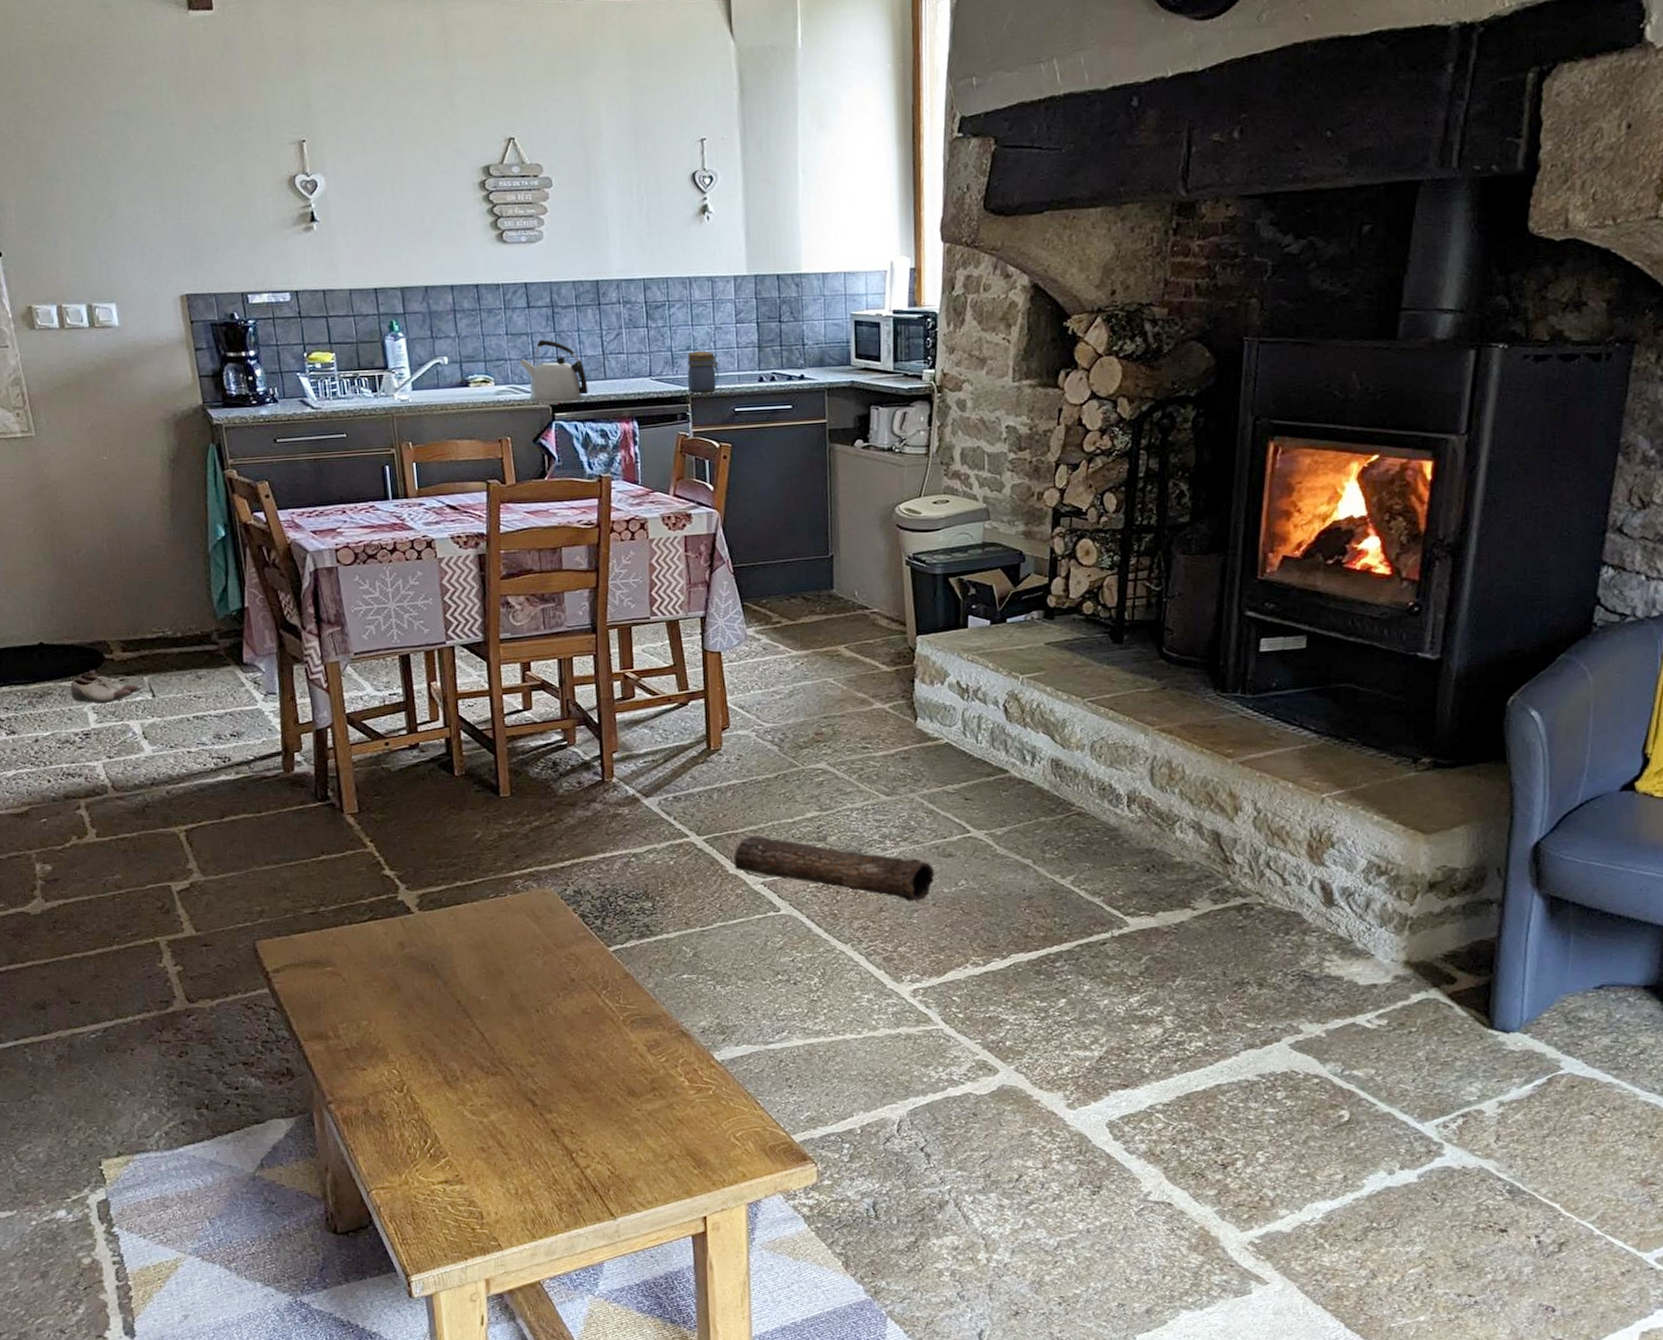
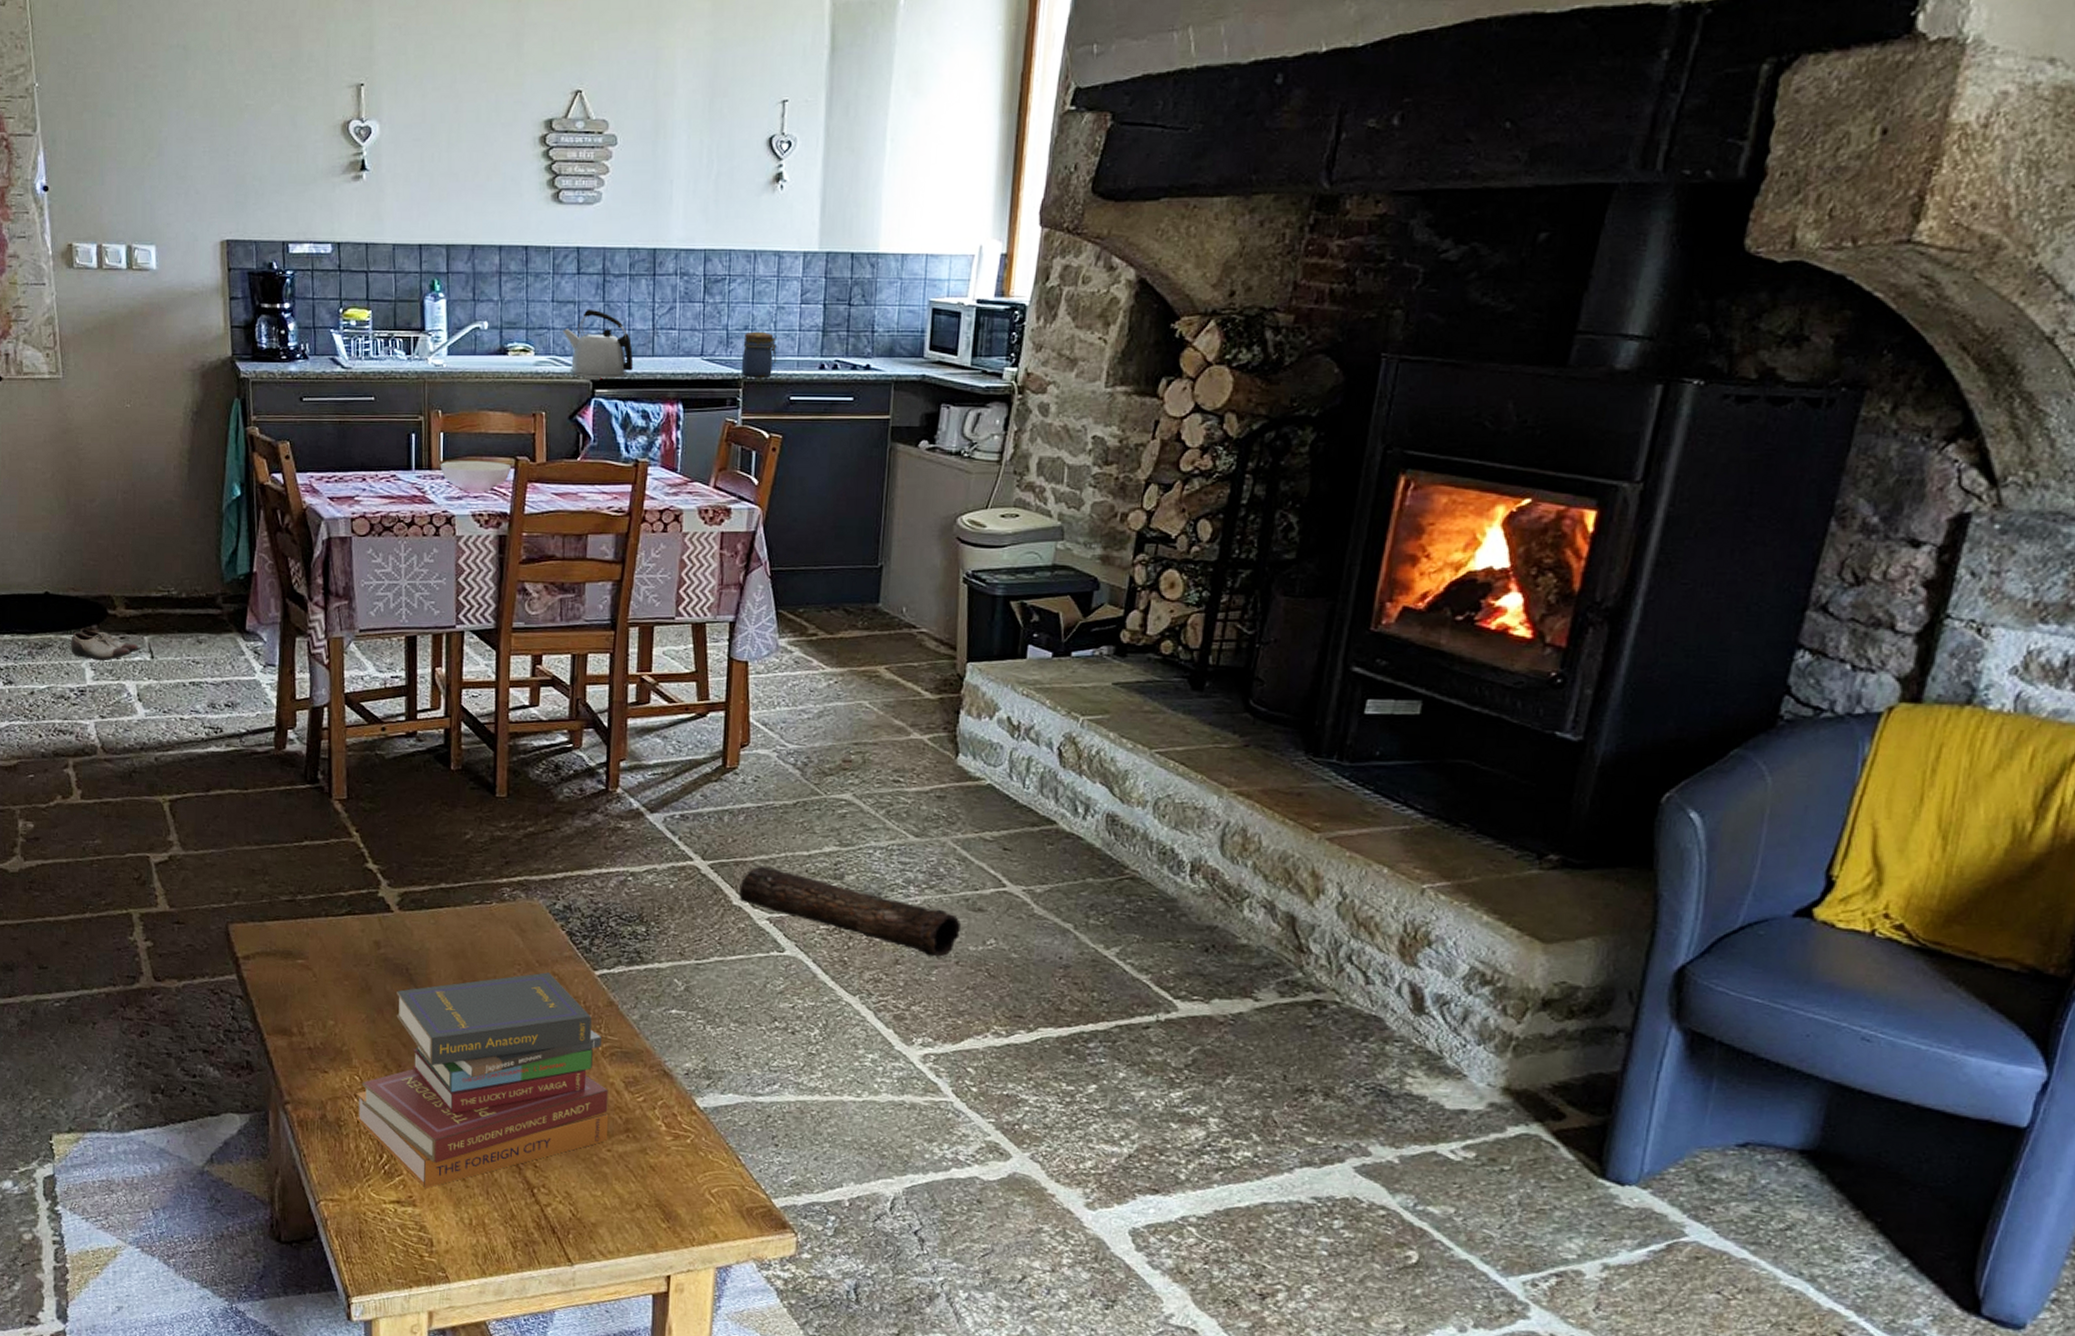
books: none [396,953,637,1166] -> present [356,972,609,1189]
bowl: none [415,486,484,517] -> present [440,461,512,492]

